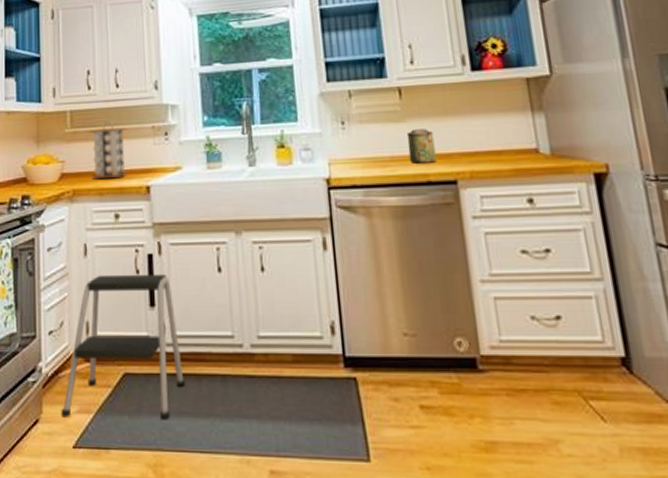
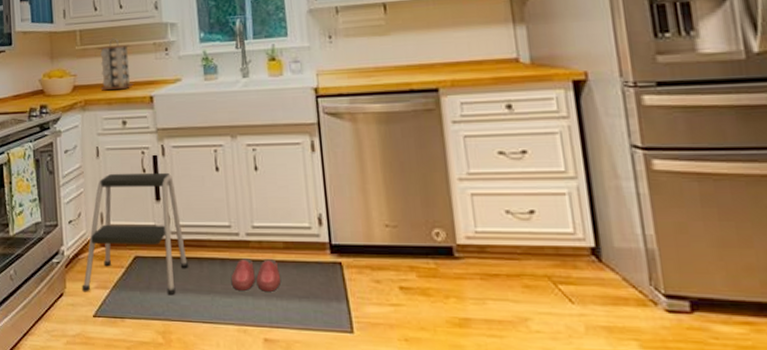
slippers: none [233,374,290,413] -> present [231,259,281,292]
canister: present [406,129,437,164] -> none [390,41,419,74]

